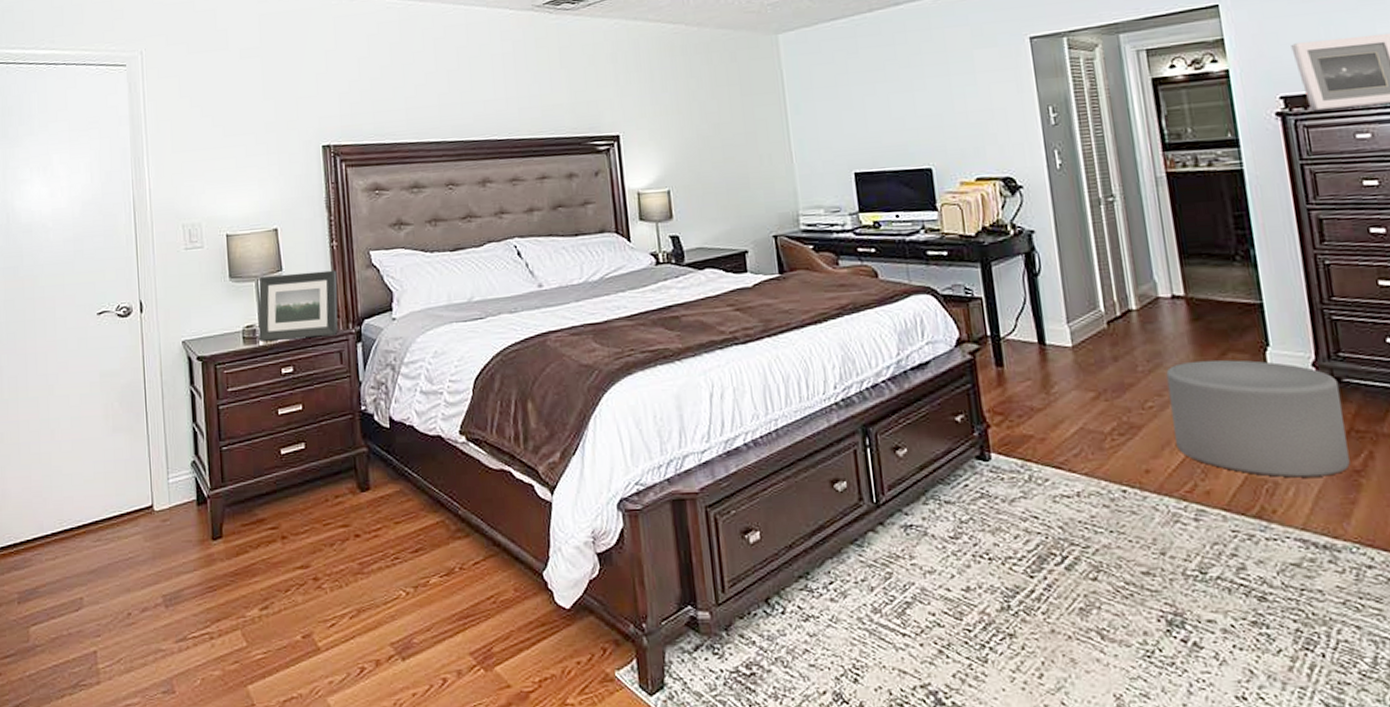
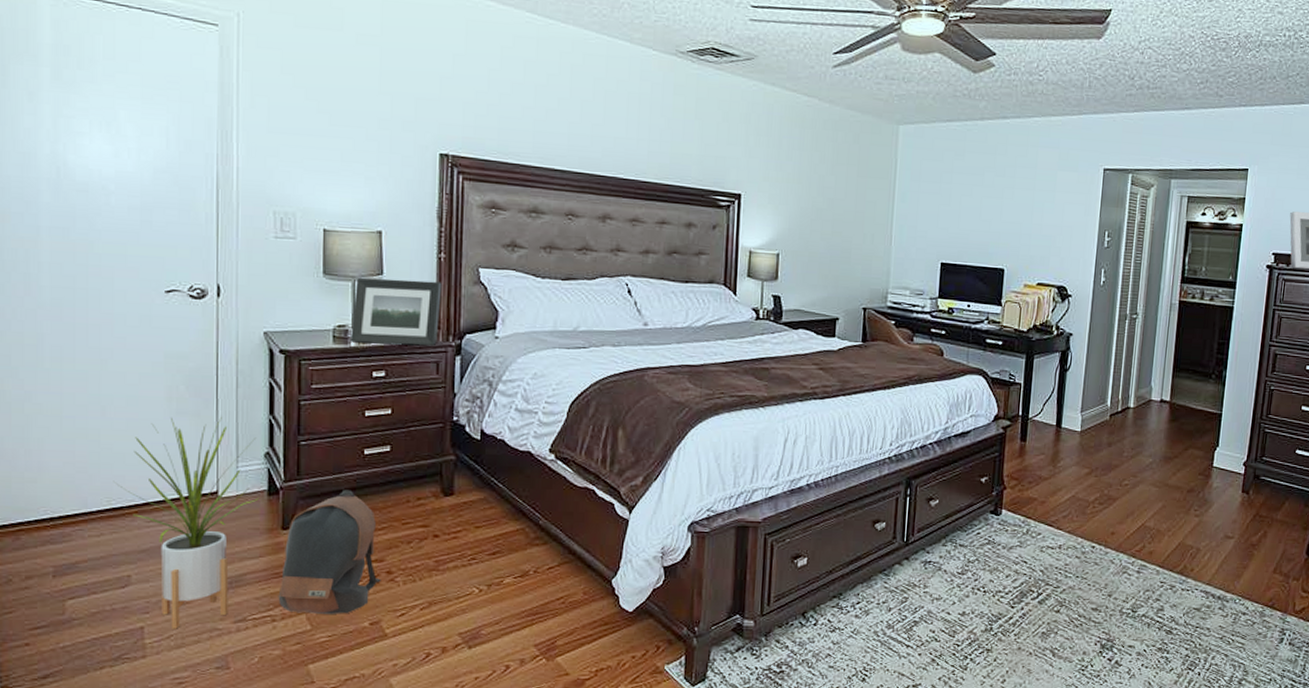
house plant: none [63,429,189,652] -> present [113,416,259,629]
backpack: none [213,493,309,630] -> present [278,489,381,615]
pouf: present [1166,359,1350,478] -> none [1137,452,1258,547]

